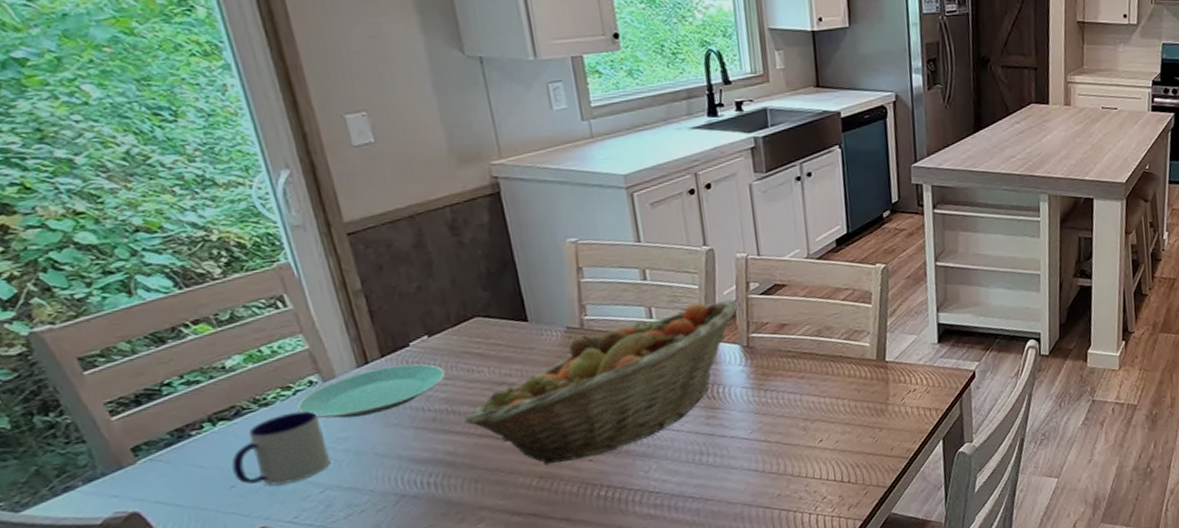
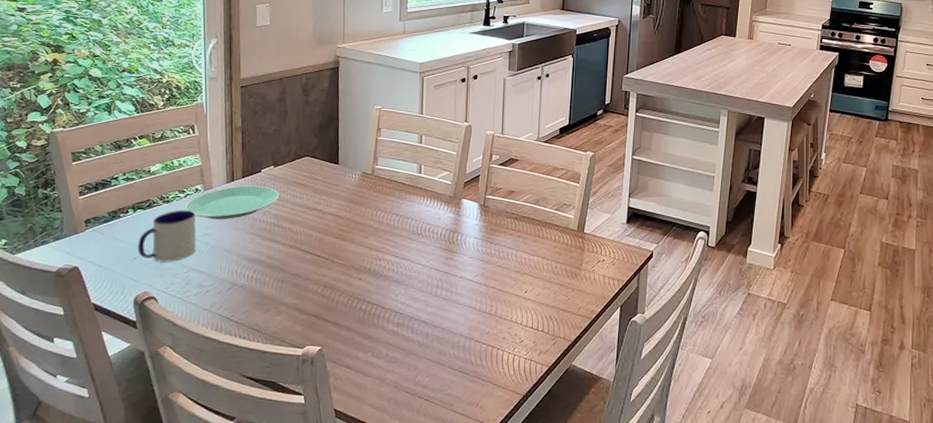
fruit basket: present [463,300,738,465] -> none [283,165,482,278]

